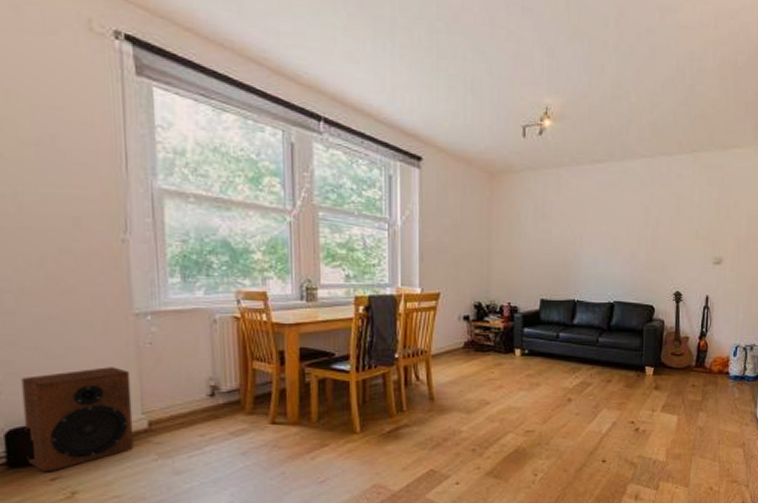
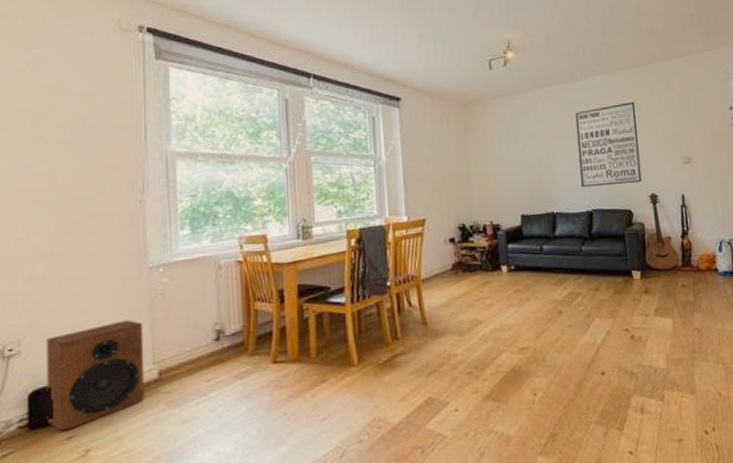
wall art: none [605,192,673,279] -> present [575,102,642,188]

